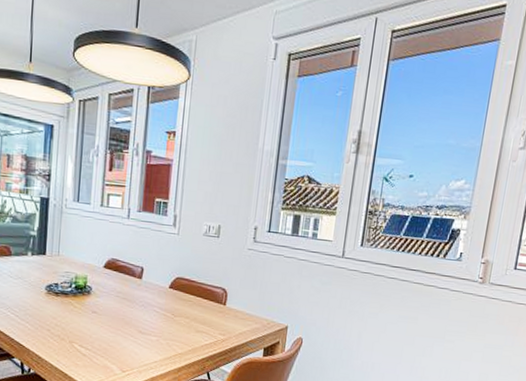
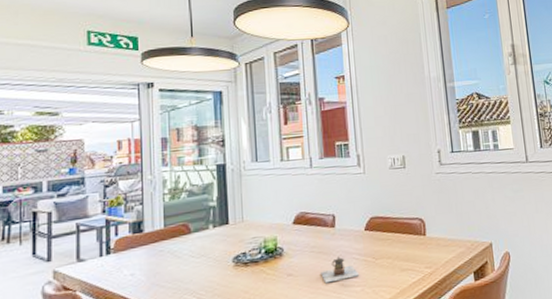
teapot: none [122,306,158,328] -> present [321,256,360,284]

